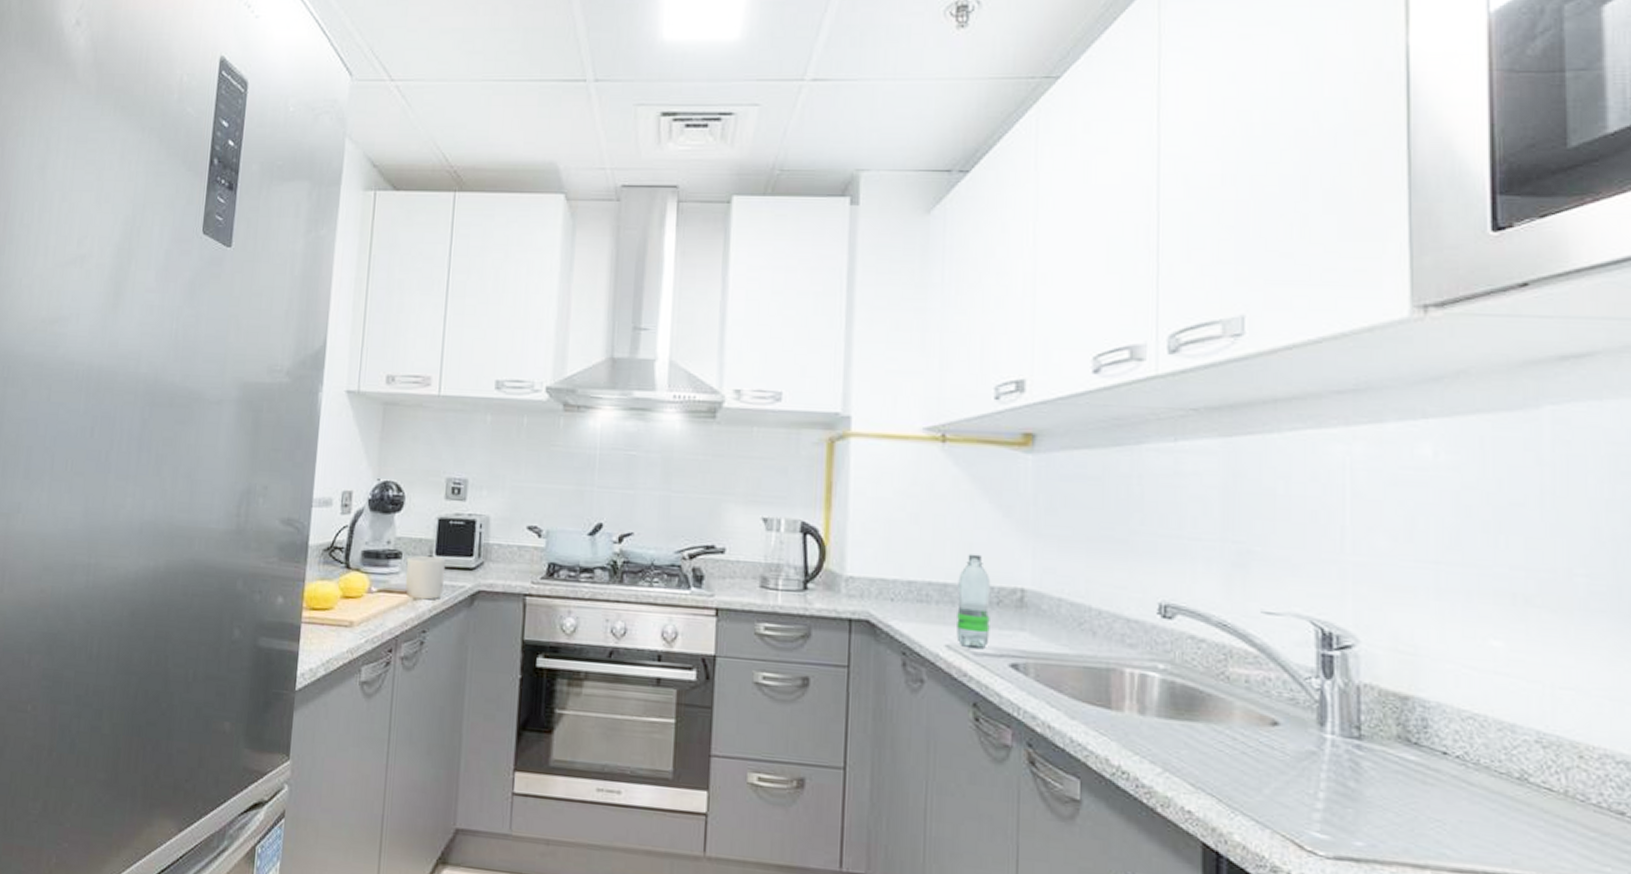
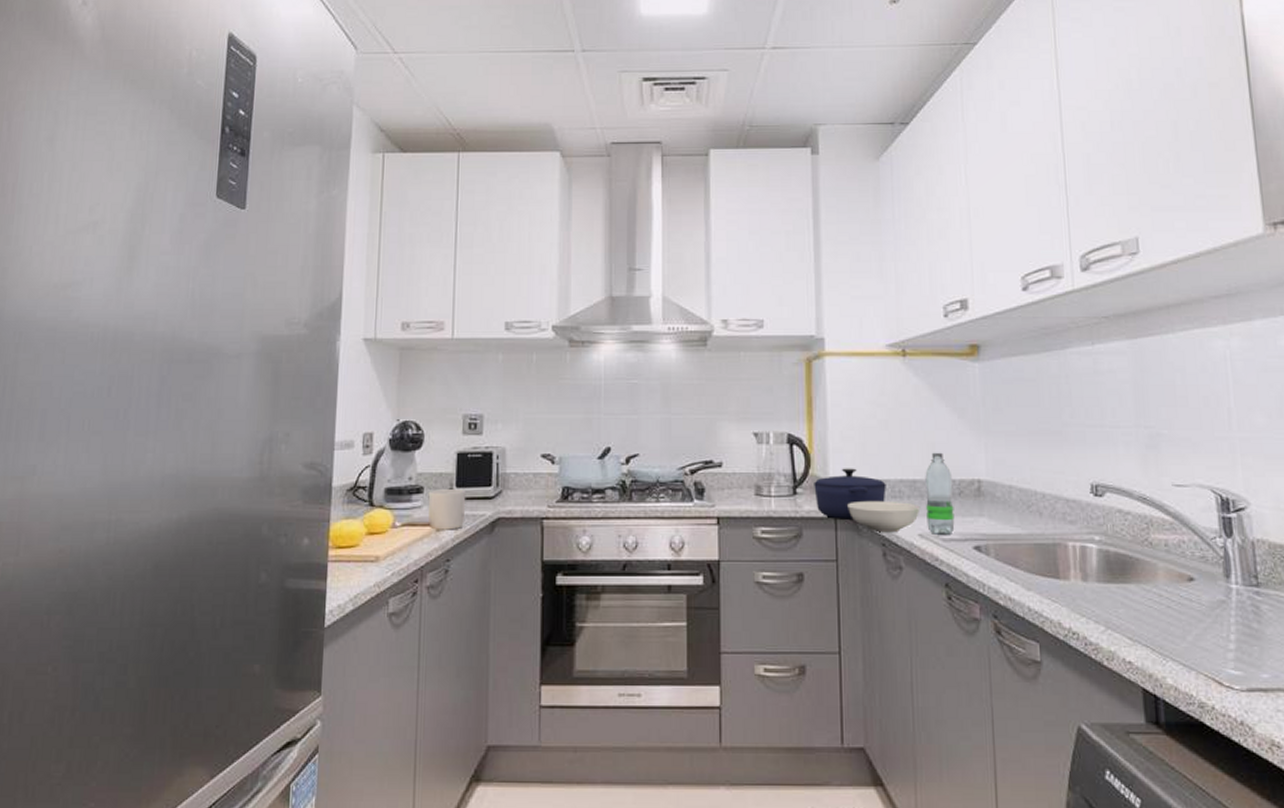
cooking pot: none [827,564,912,624] -> present [814,468,886,521]
bowl: none [863,602,950,641] -> present [846,500,921,533]

